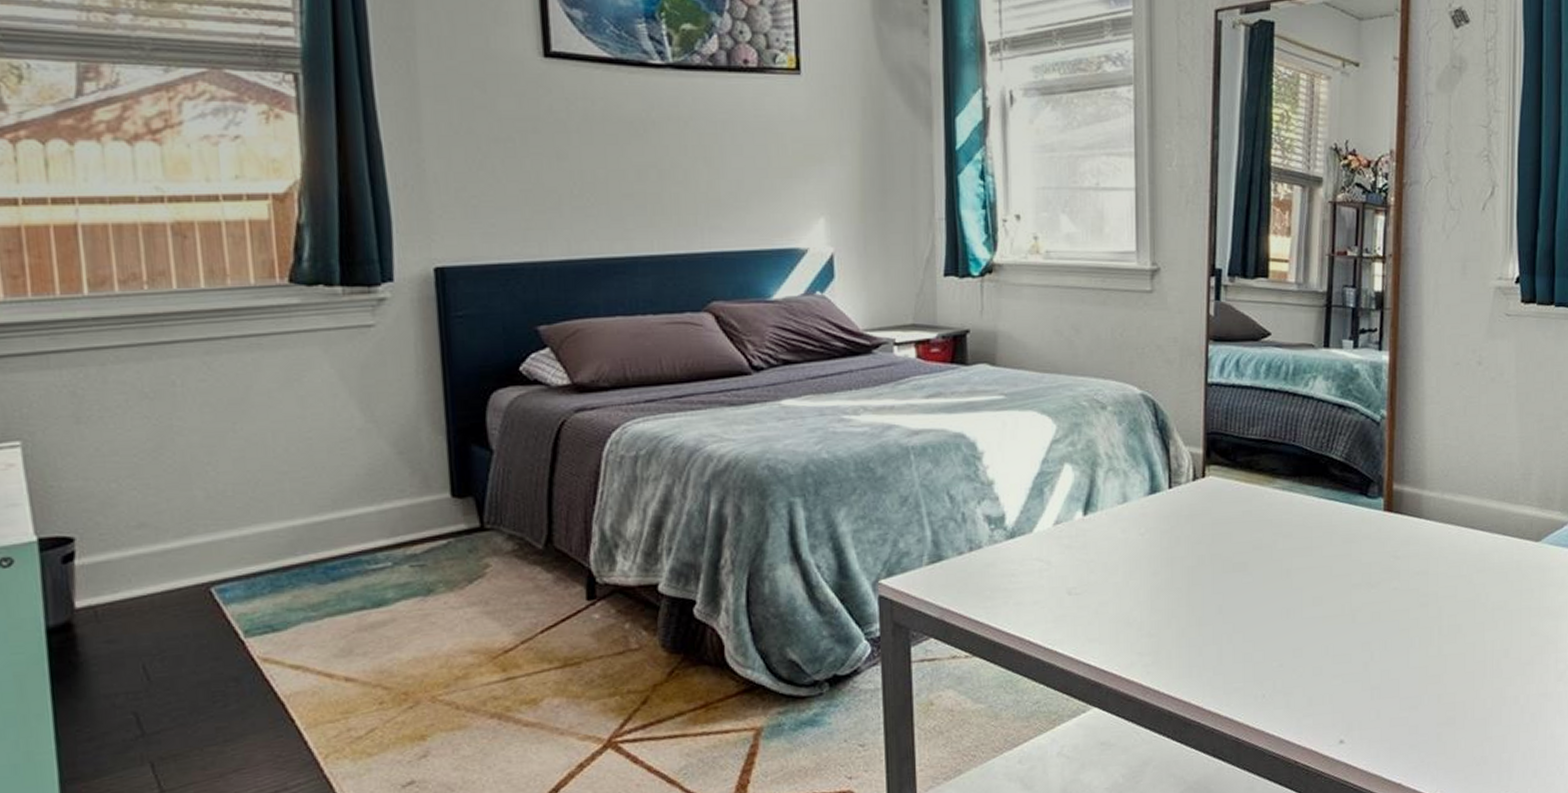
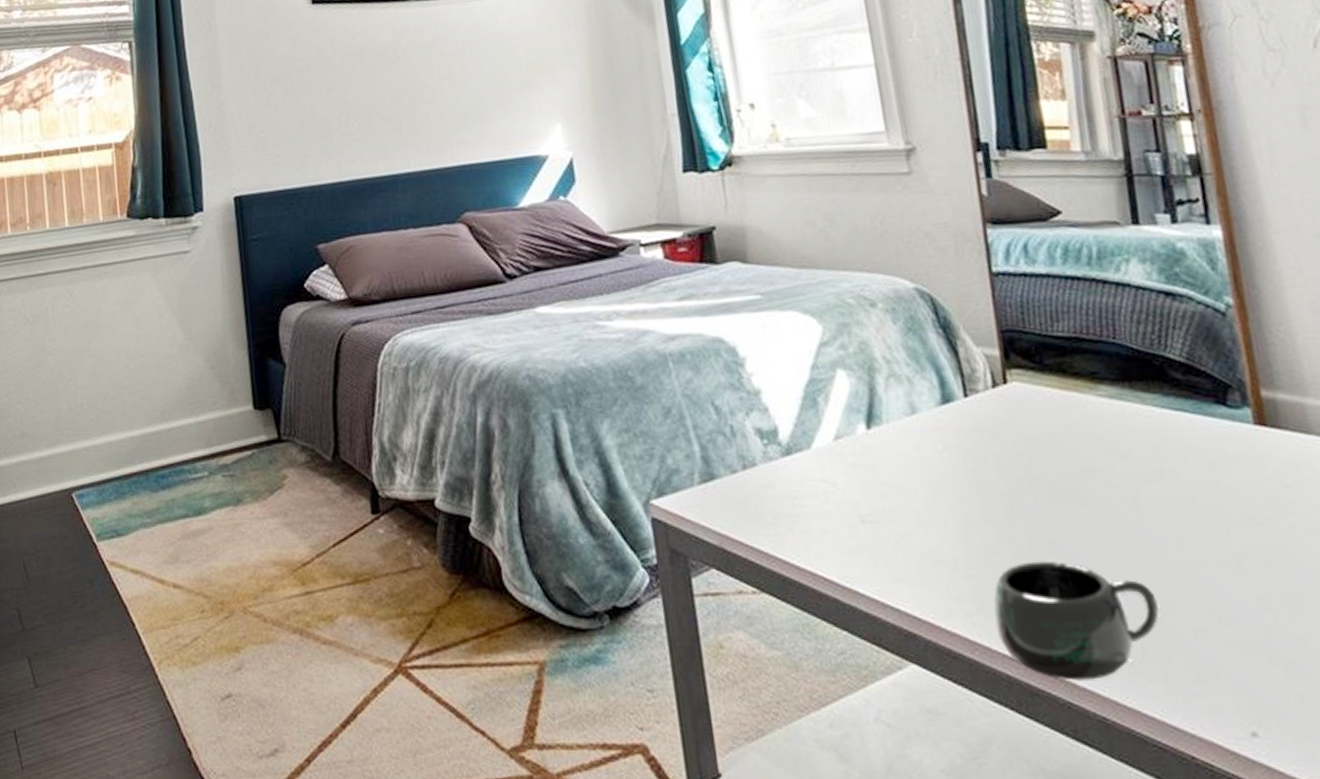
mug: none [1166,620,1290,712] -> present [993,560,1159,680]

